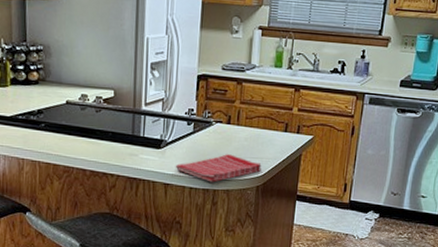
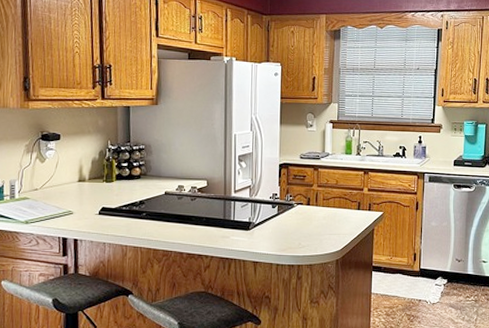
dish towel: present [175,154,262,183] -> none [263,232,339,259]

